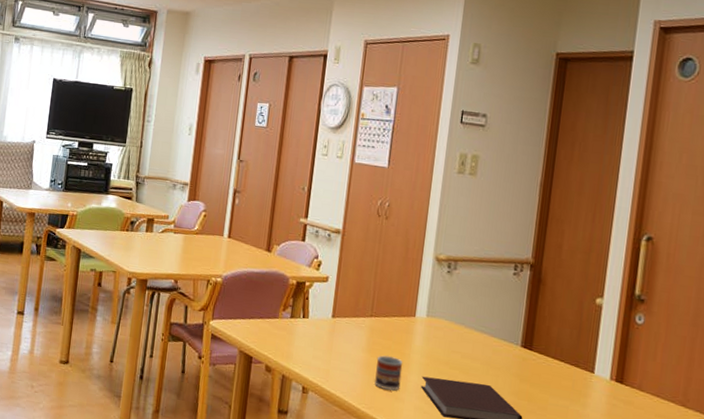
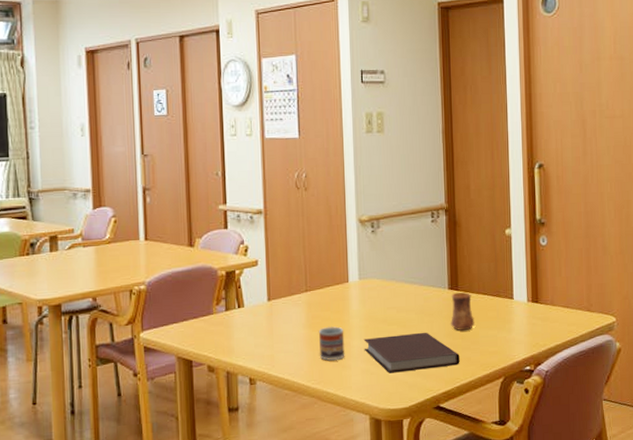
cup: none [518,352,546,394] -> present [451,292,475,331]

